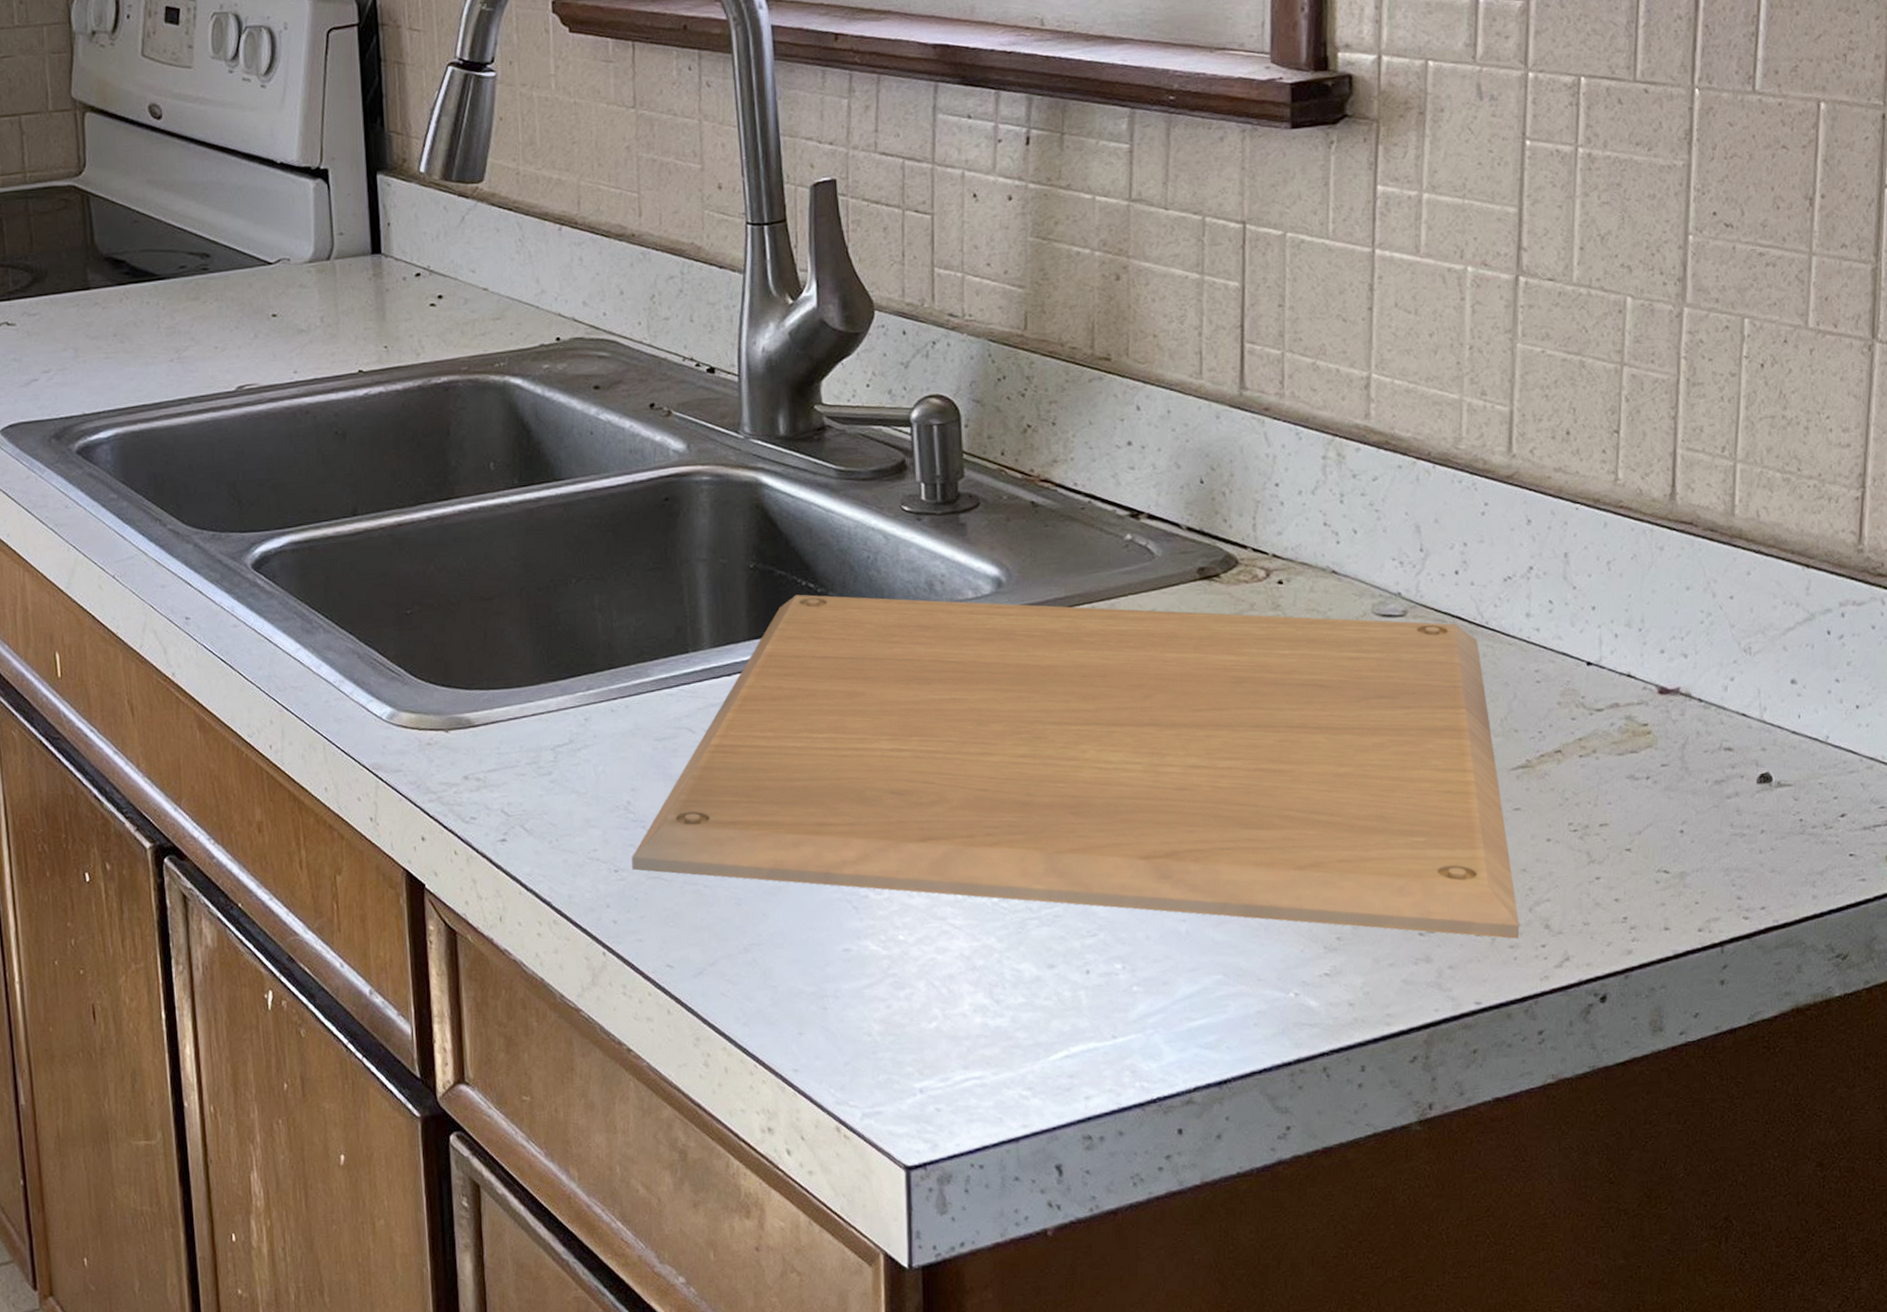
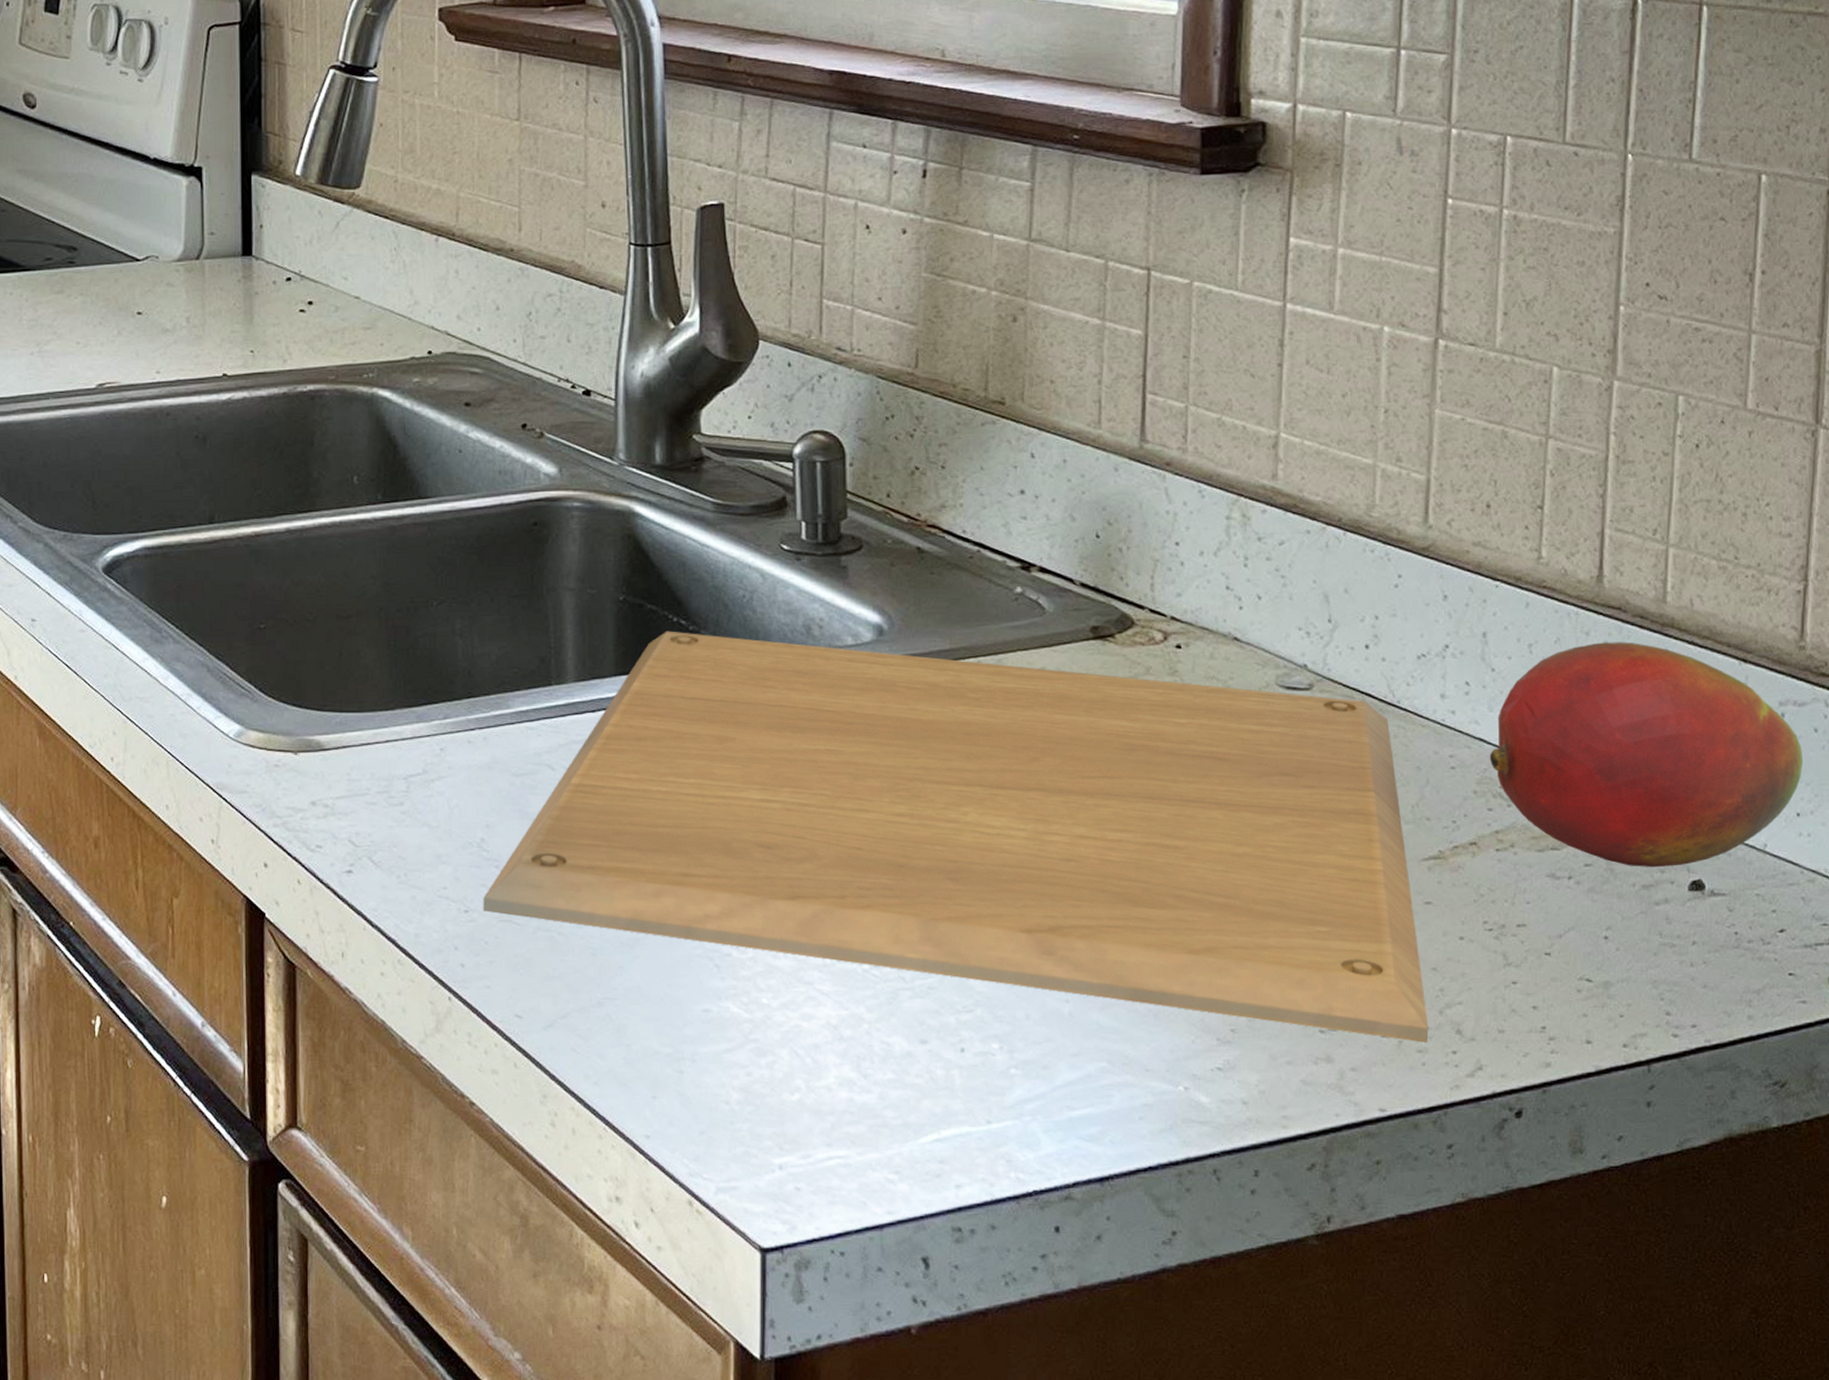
fruit: none [1572,554,1862,764] -> present [1489,642,1803,868]

